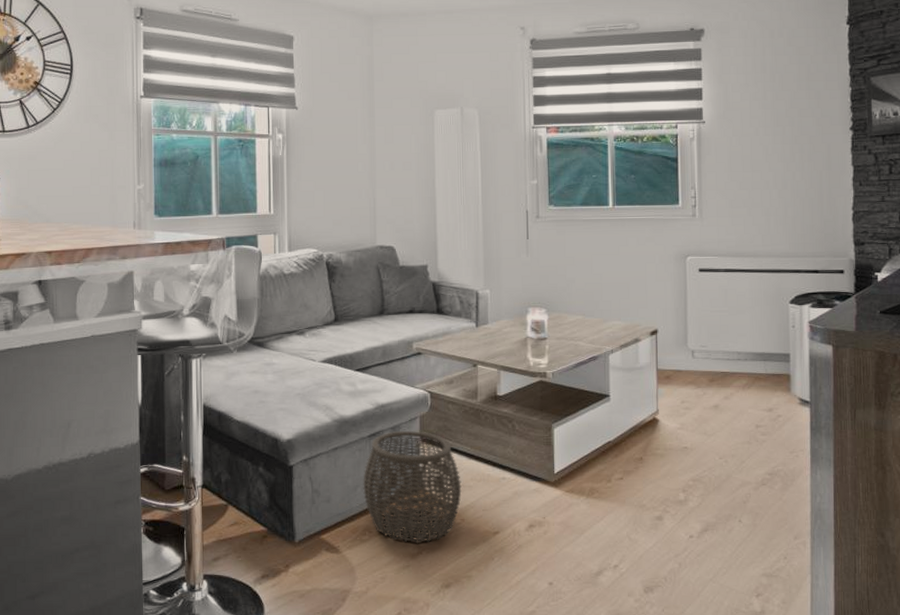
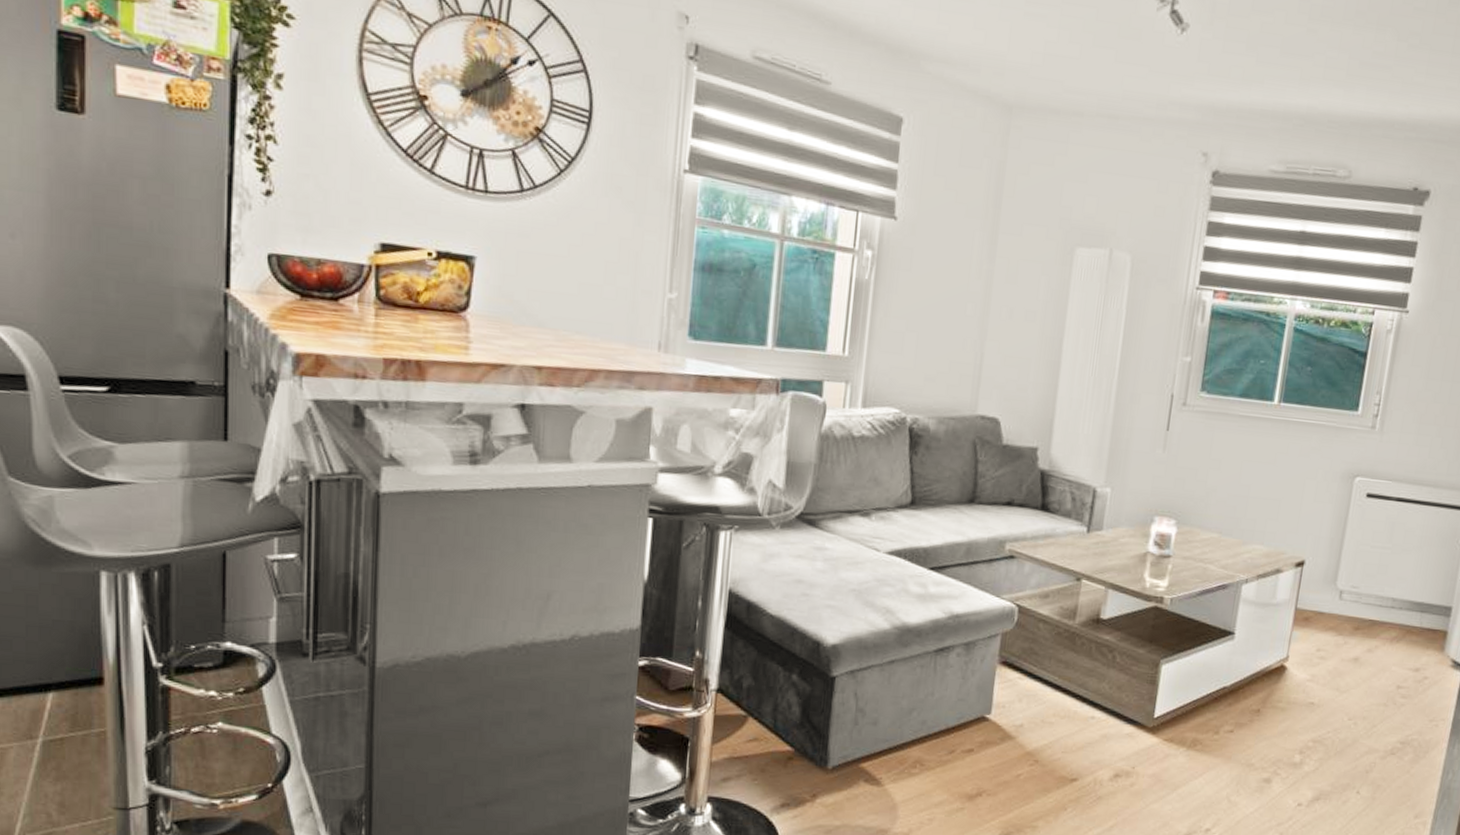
woven basket: present [363,430,462,544] -> none [919,647,1042,784]

